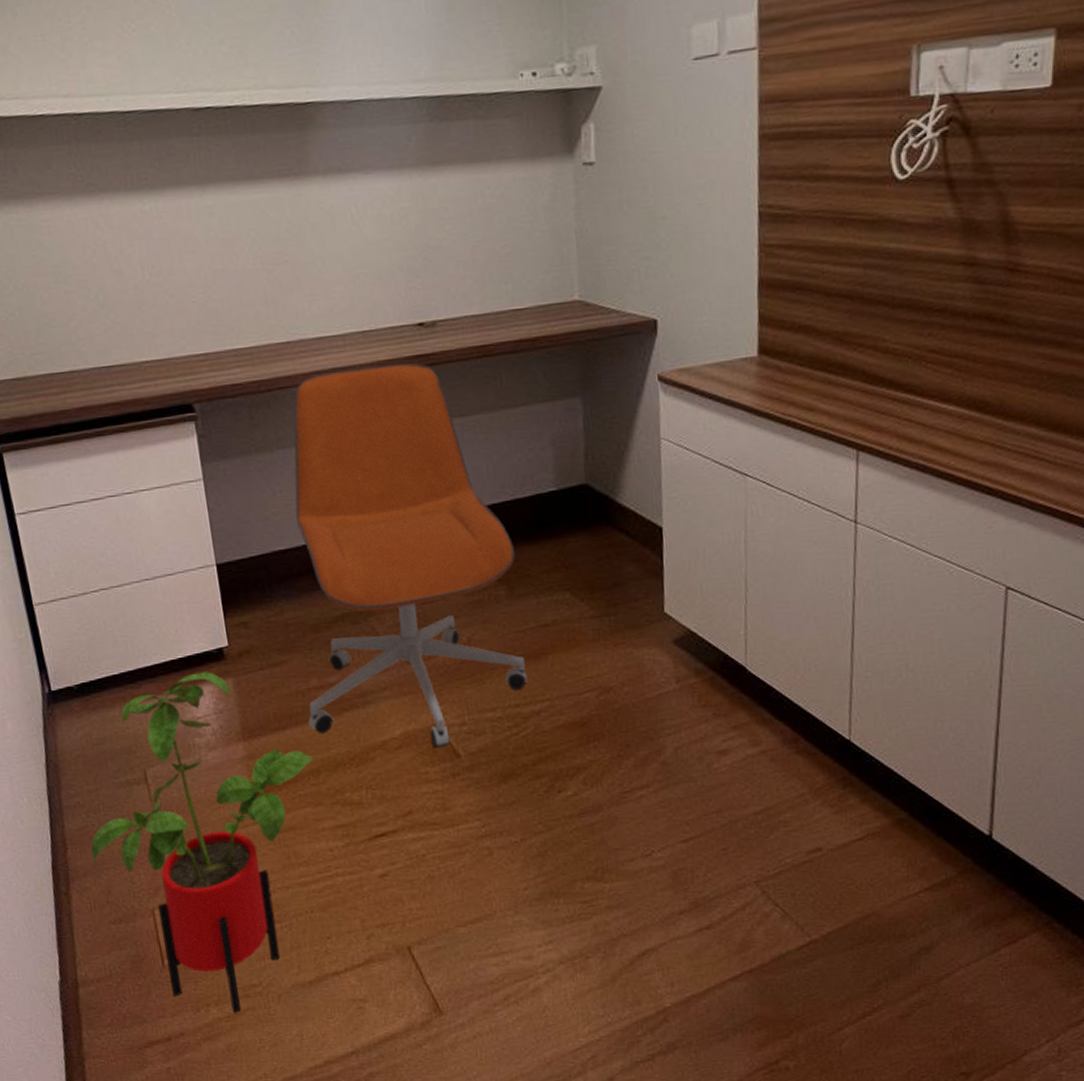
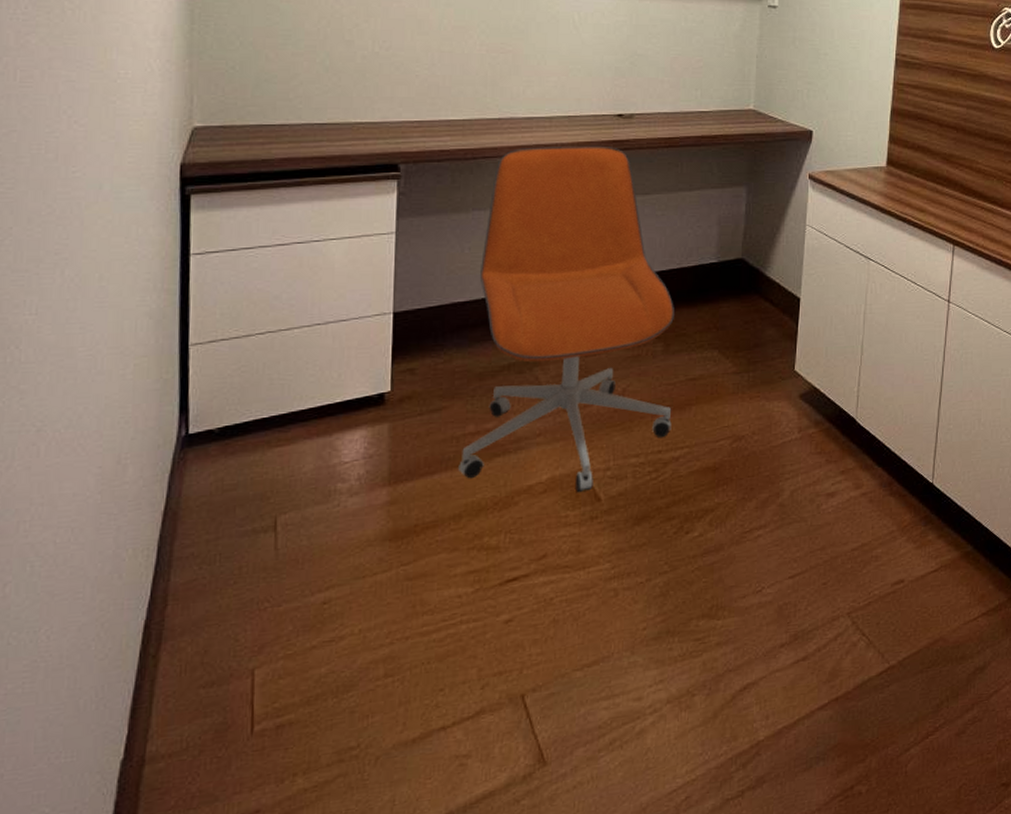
house plant: present [90,671,314,1013] -> none [195,416,457,782]

